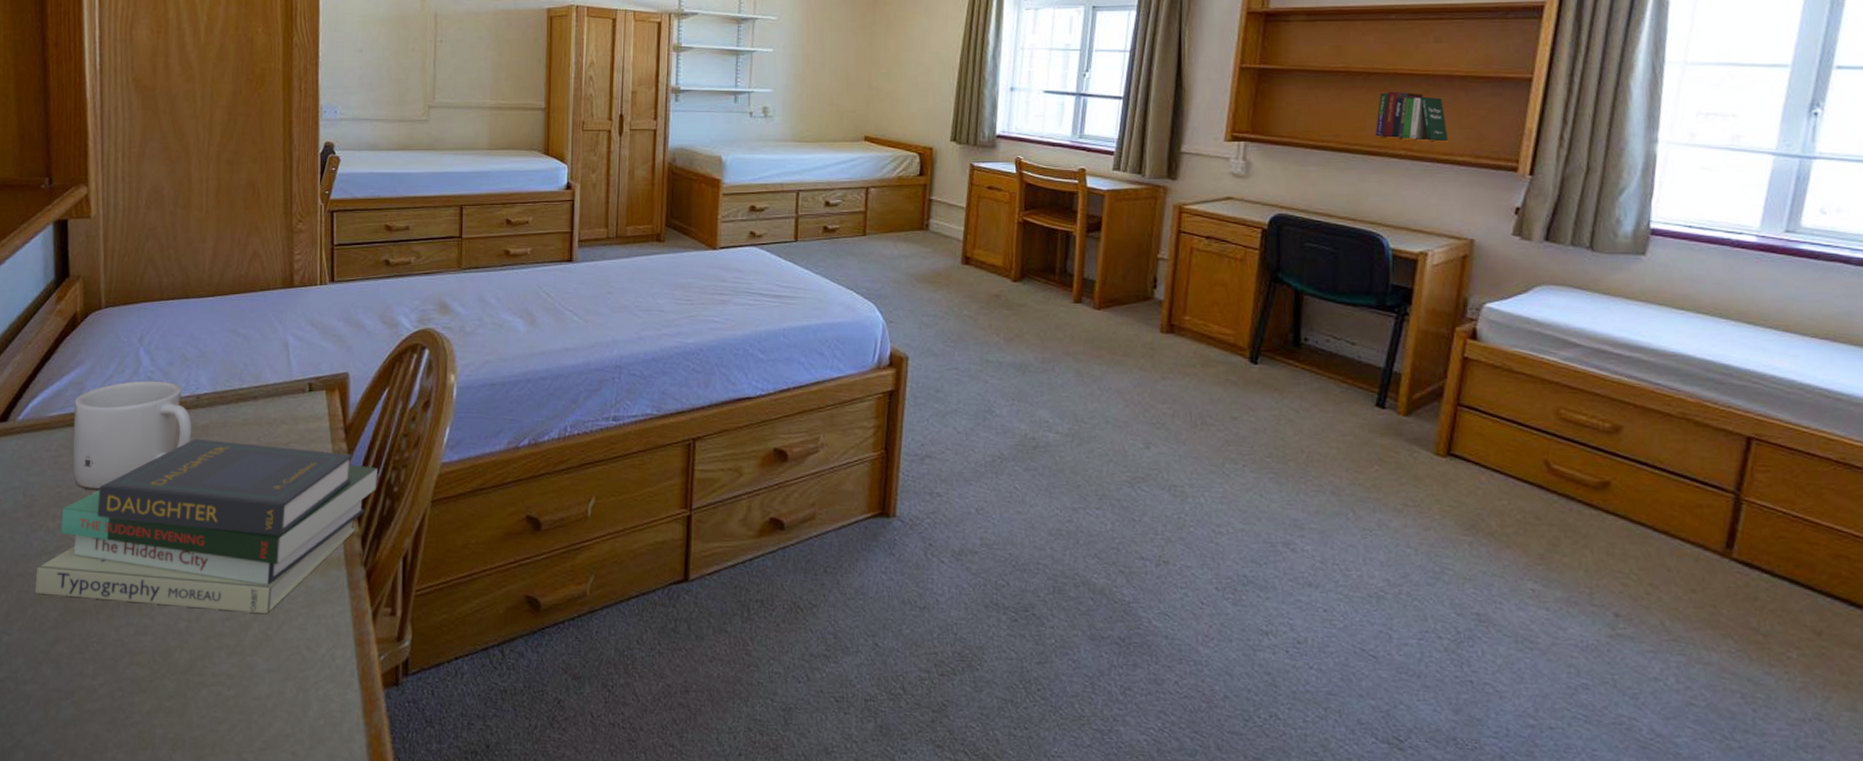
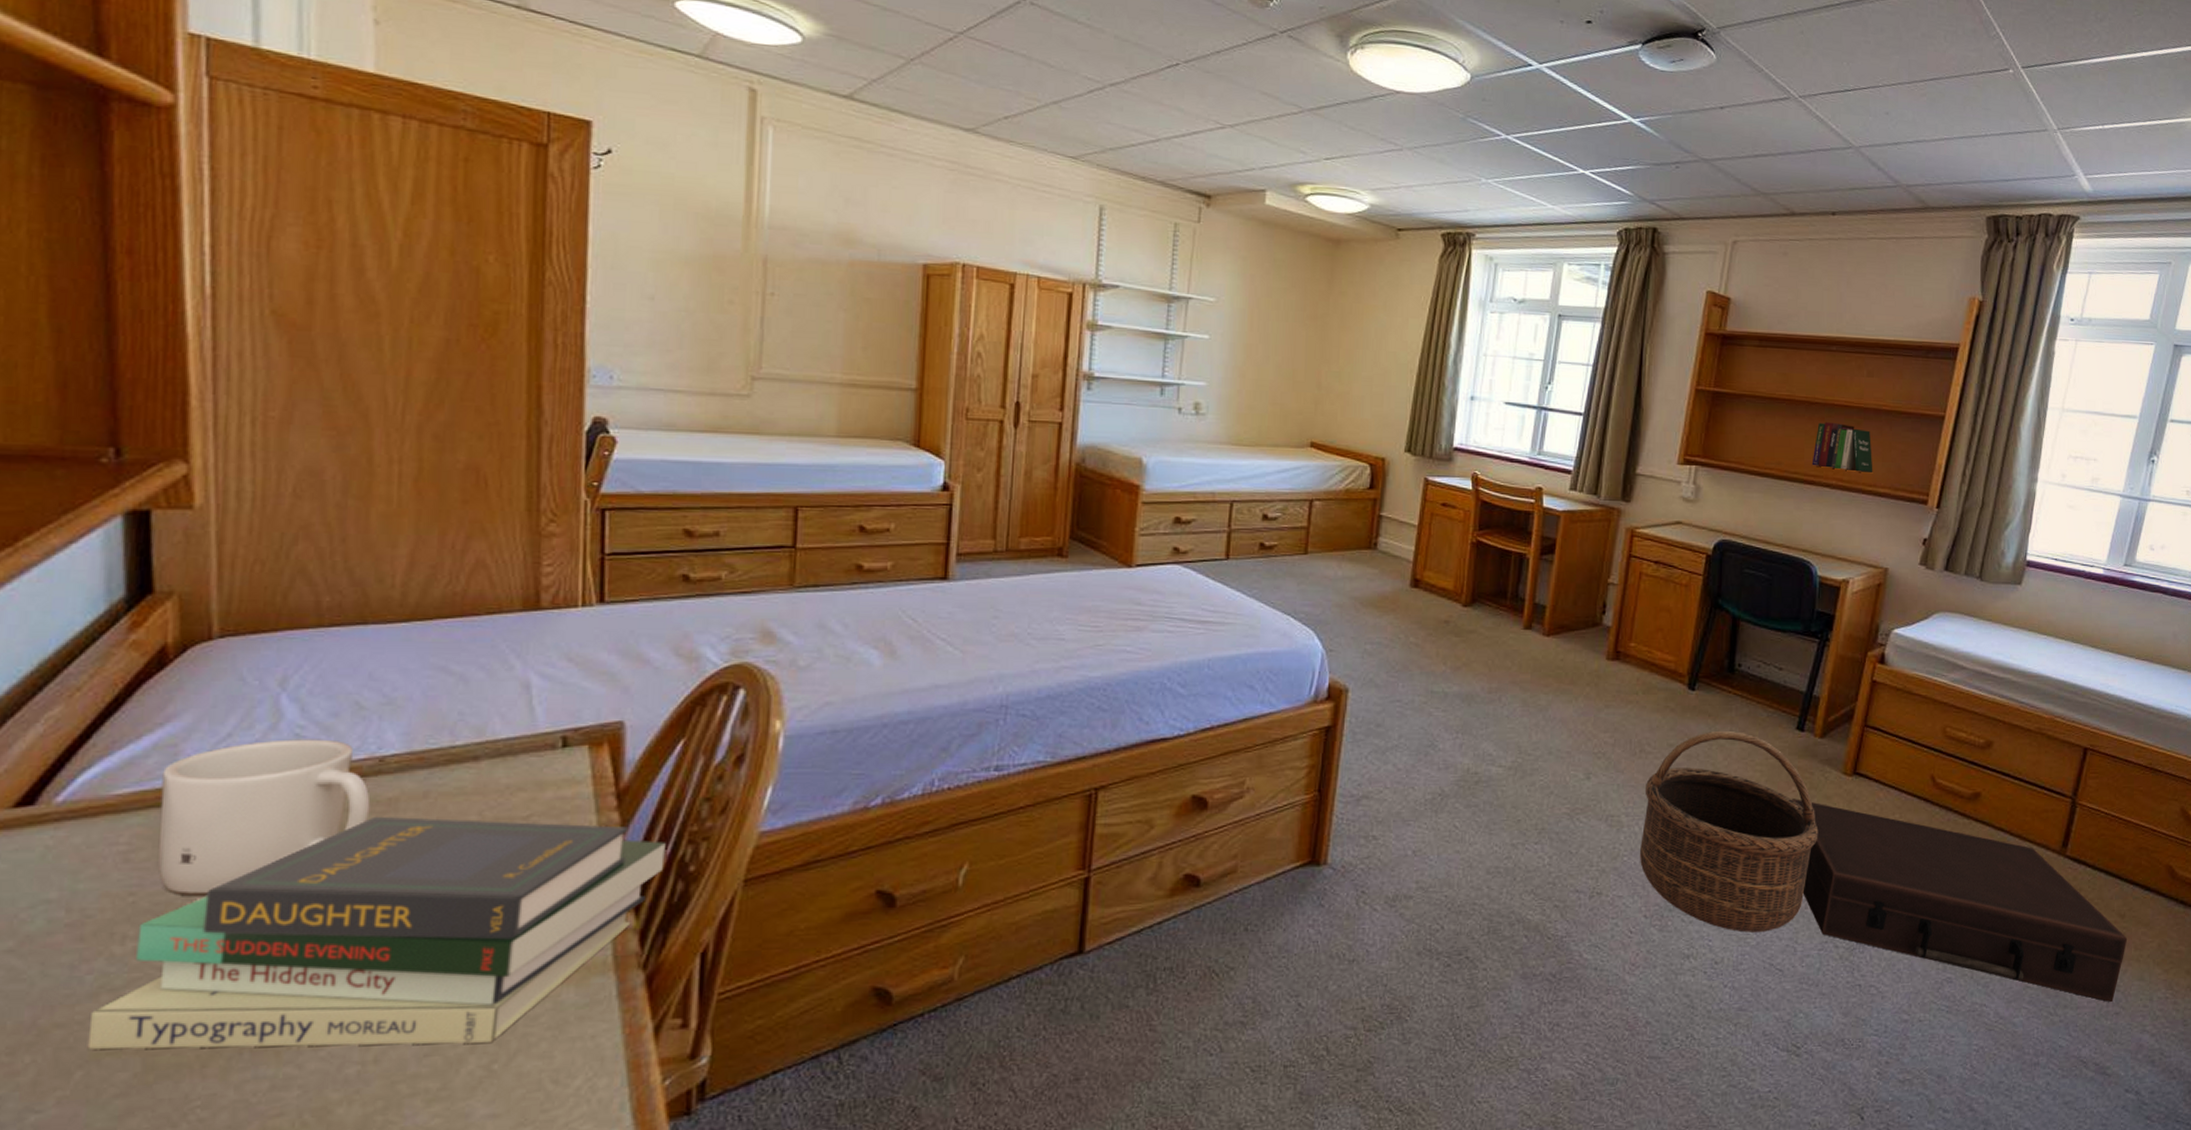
basket: none [1207,405,1410,615] -> present [1640,730,1819,933]
suitcase: none [1376,478,1829,734] -> present [1792,799,2128,1003]

